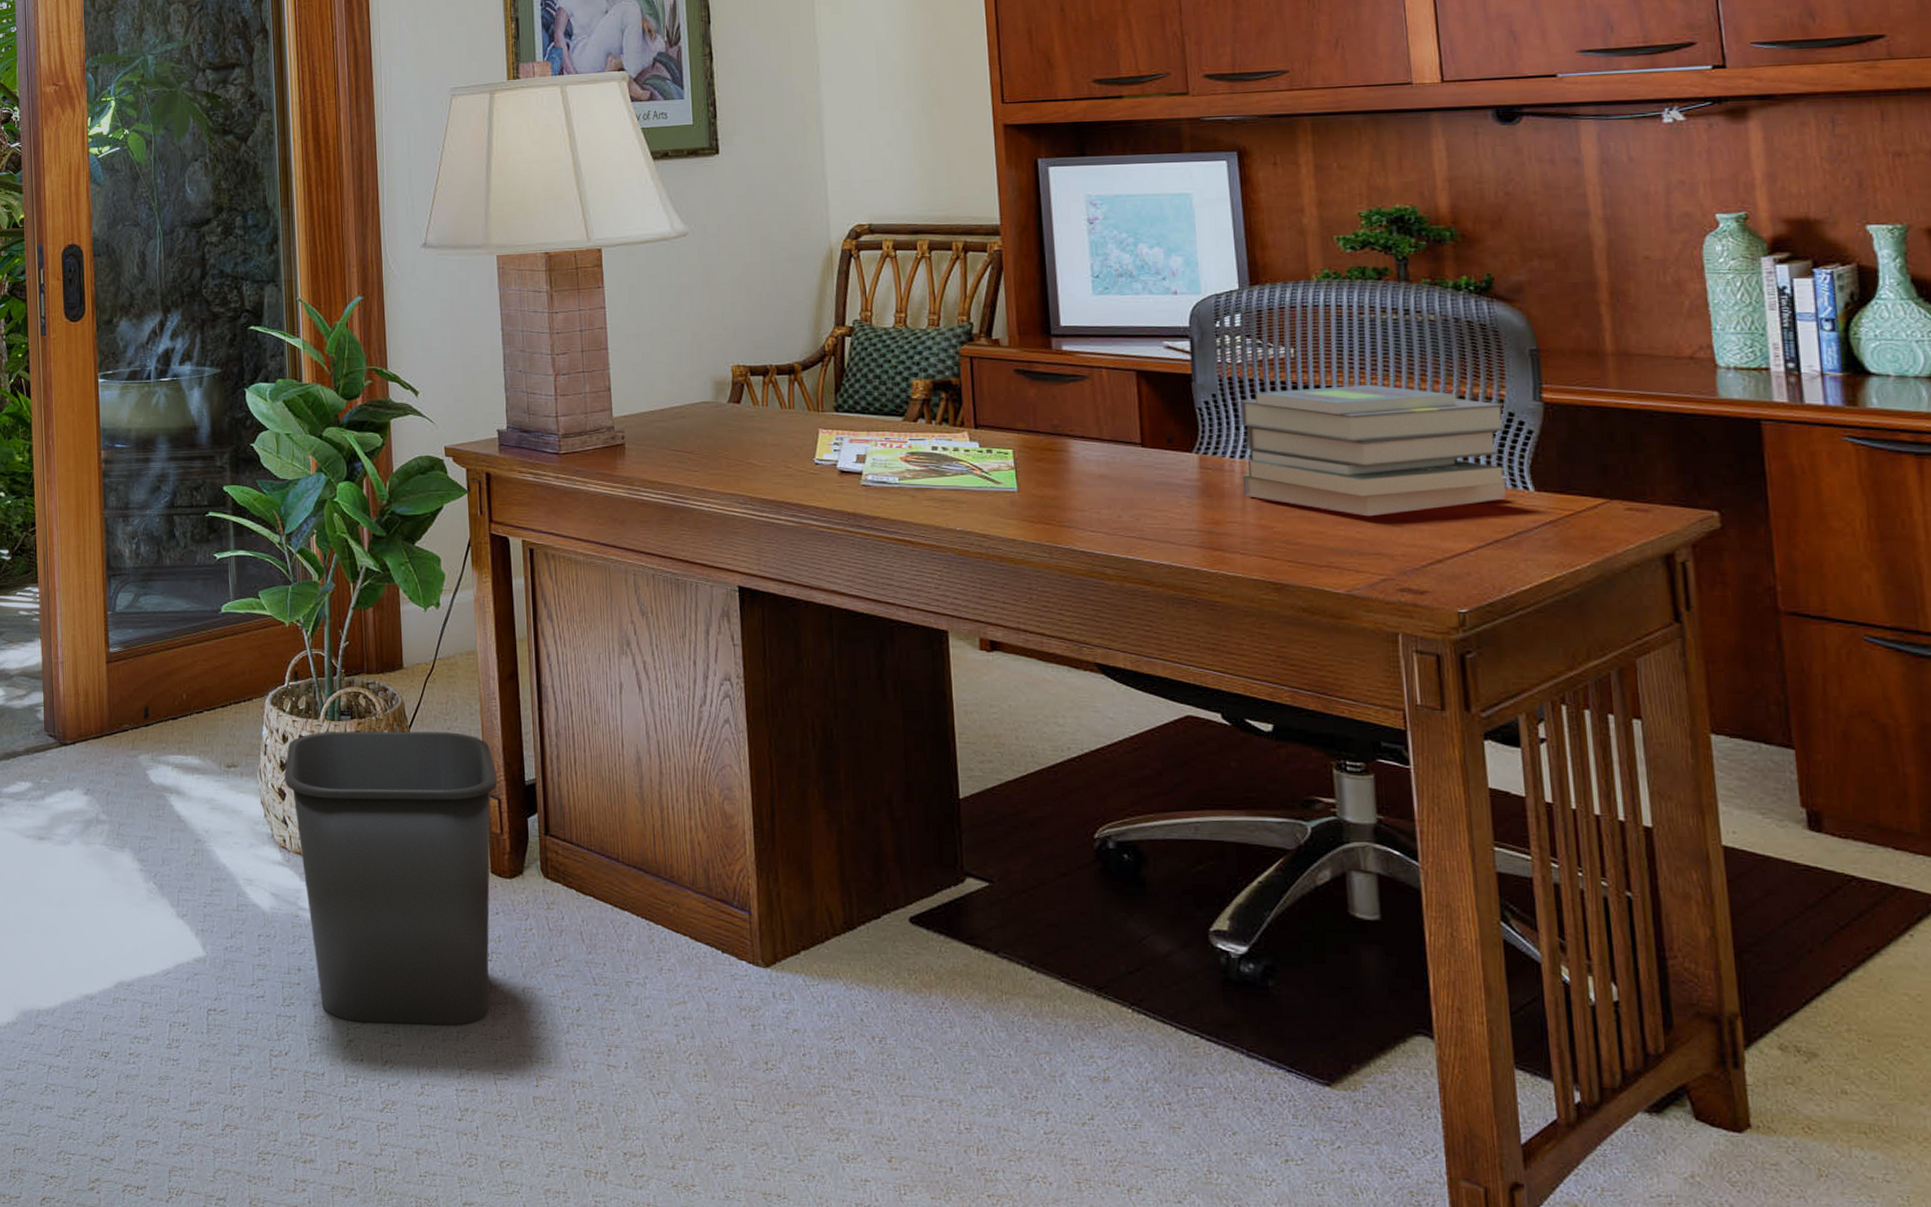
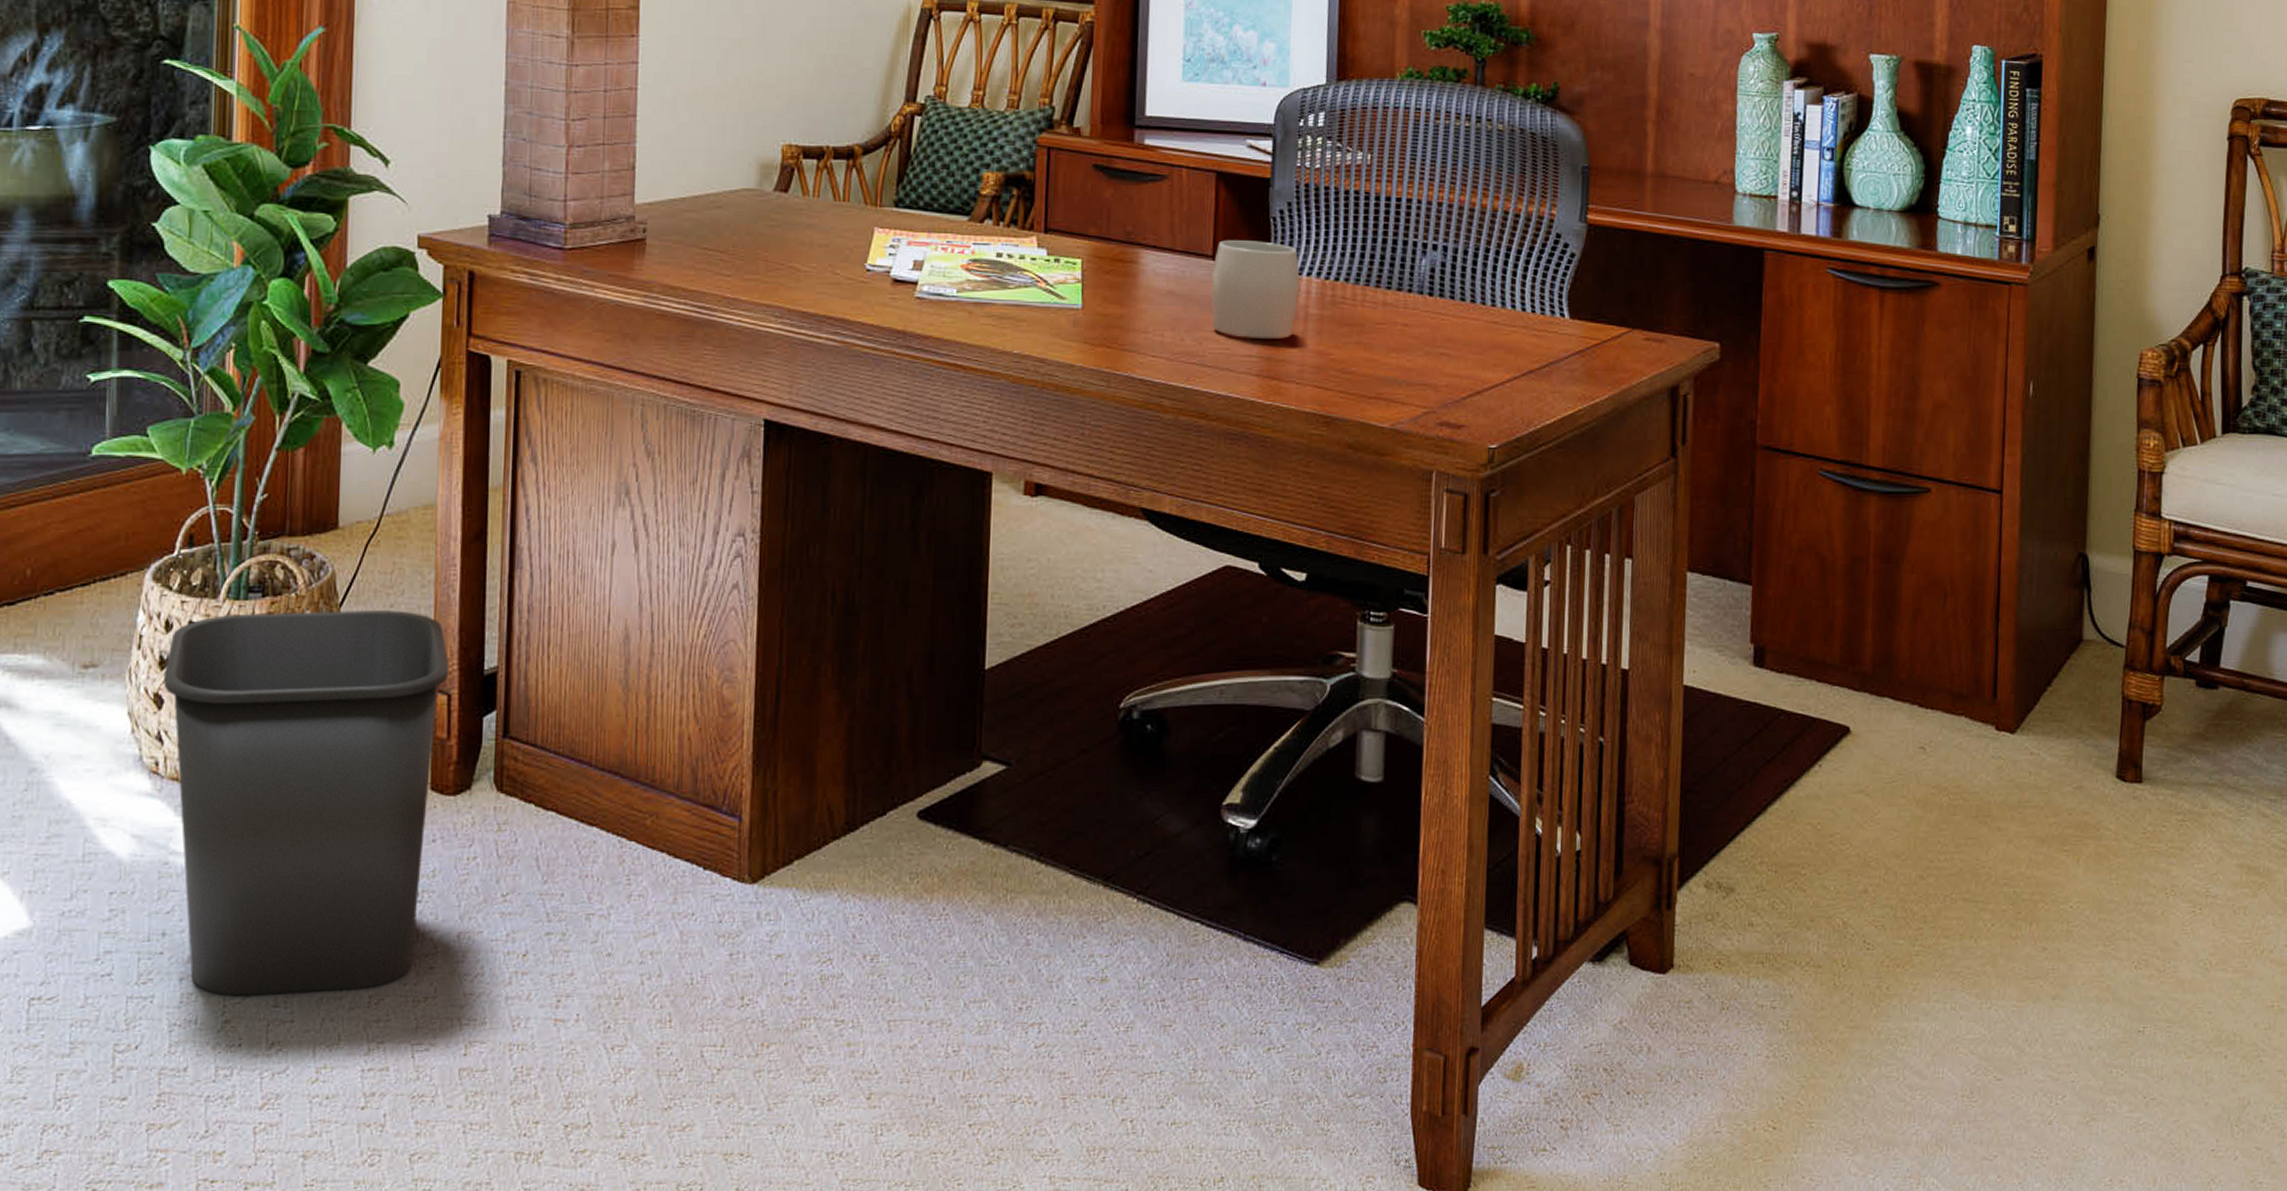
mug: none [1142,429,1234,516] -> present [1211,240,1300,340]
books: present [1240,384,1509,517] -> none [1306,197,1553,344]

